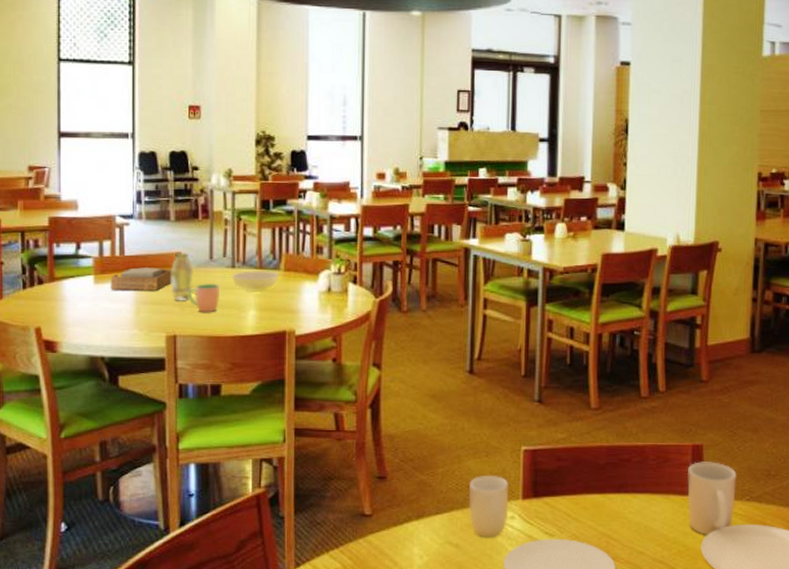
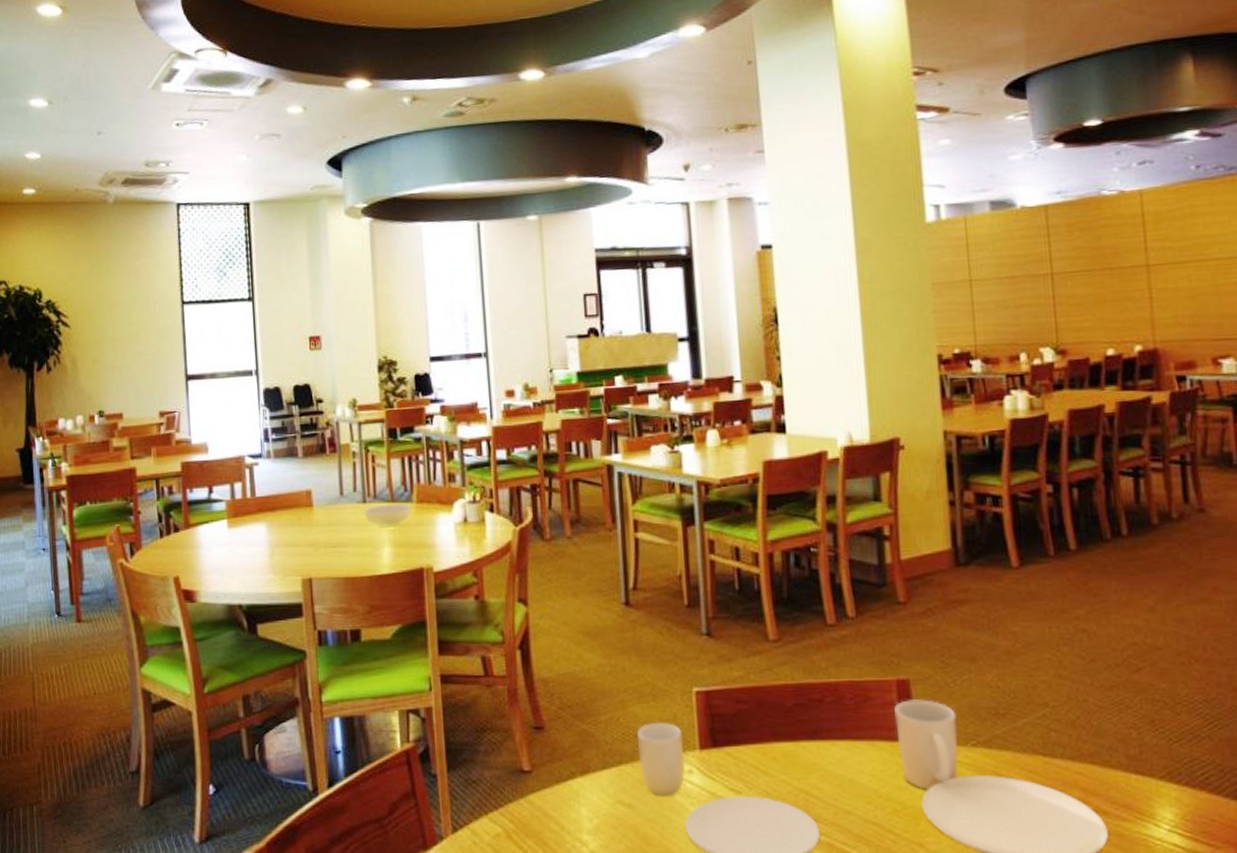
napkin holder: present [110,267,172,292] -> none [243,507,304,534]
vase: present [171,253,193,301] -> none [302,490,325,542]
cup: present [188,284,219,312] -> none [321,521,353,552]

